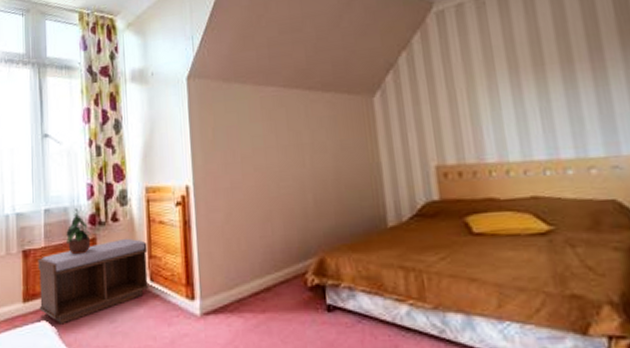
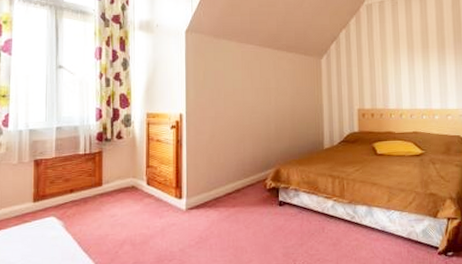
bench: present [38,238,149,325] -> none [48,152,146,219]
potted plant: present [66,208,92,255] -> none [76,127,99,164]

